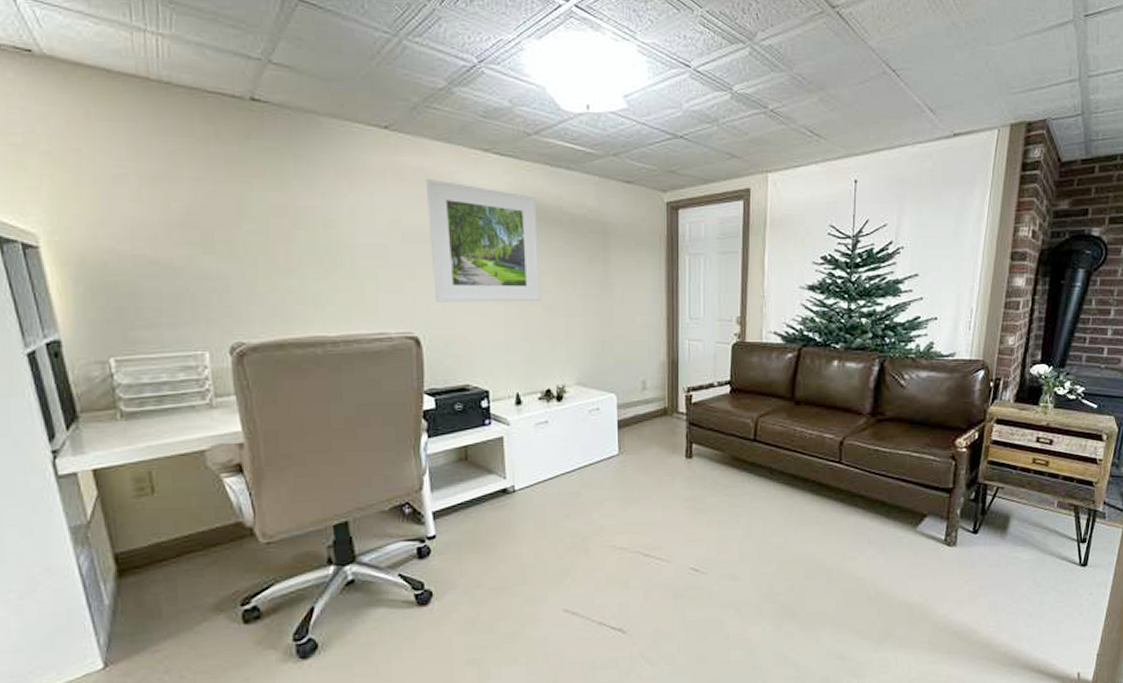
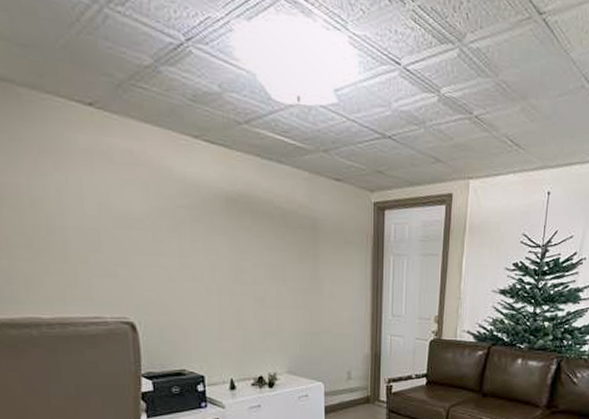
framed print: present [425,179,541,302] -> none [134,163,253,293]

